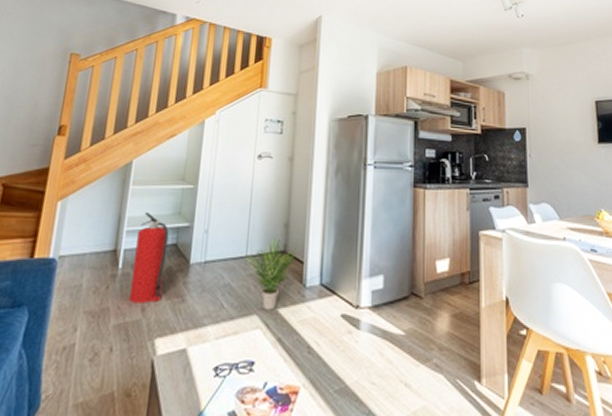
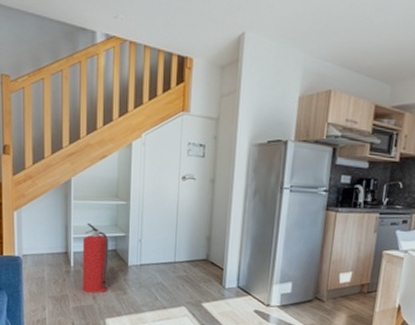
potted plant: present [245,238,295,310] -> none [174,248,216,304]

